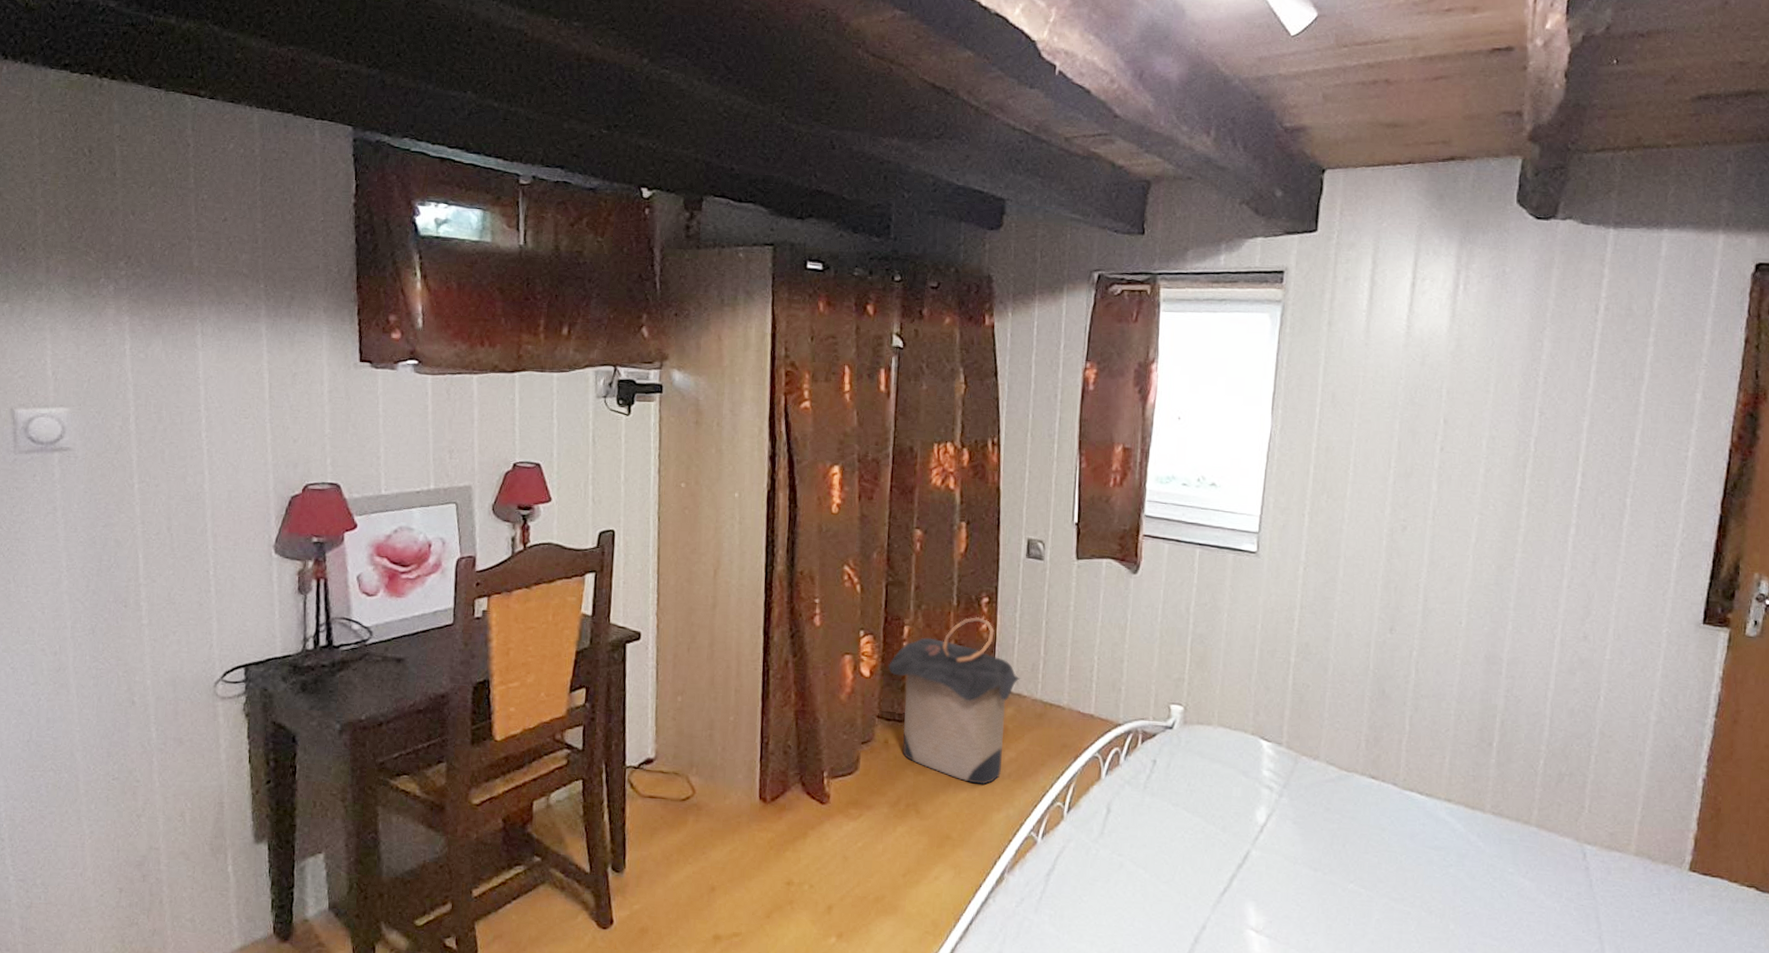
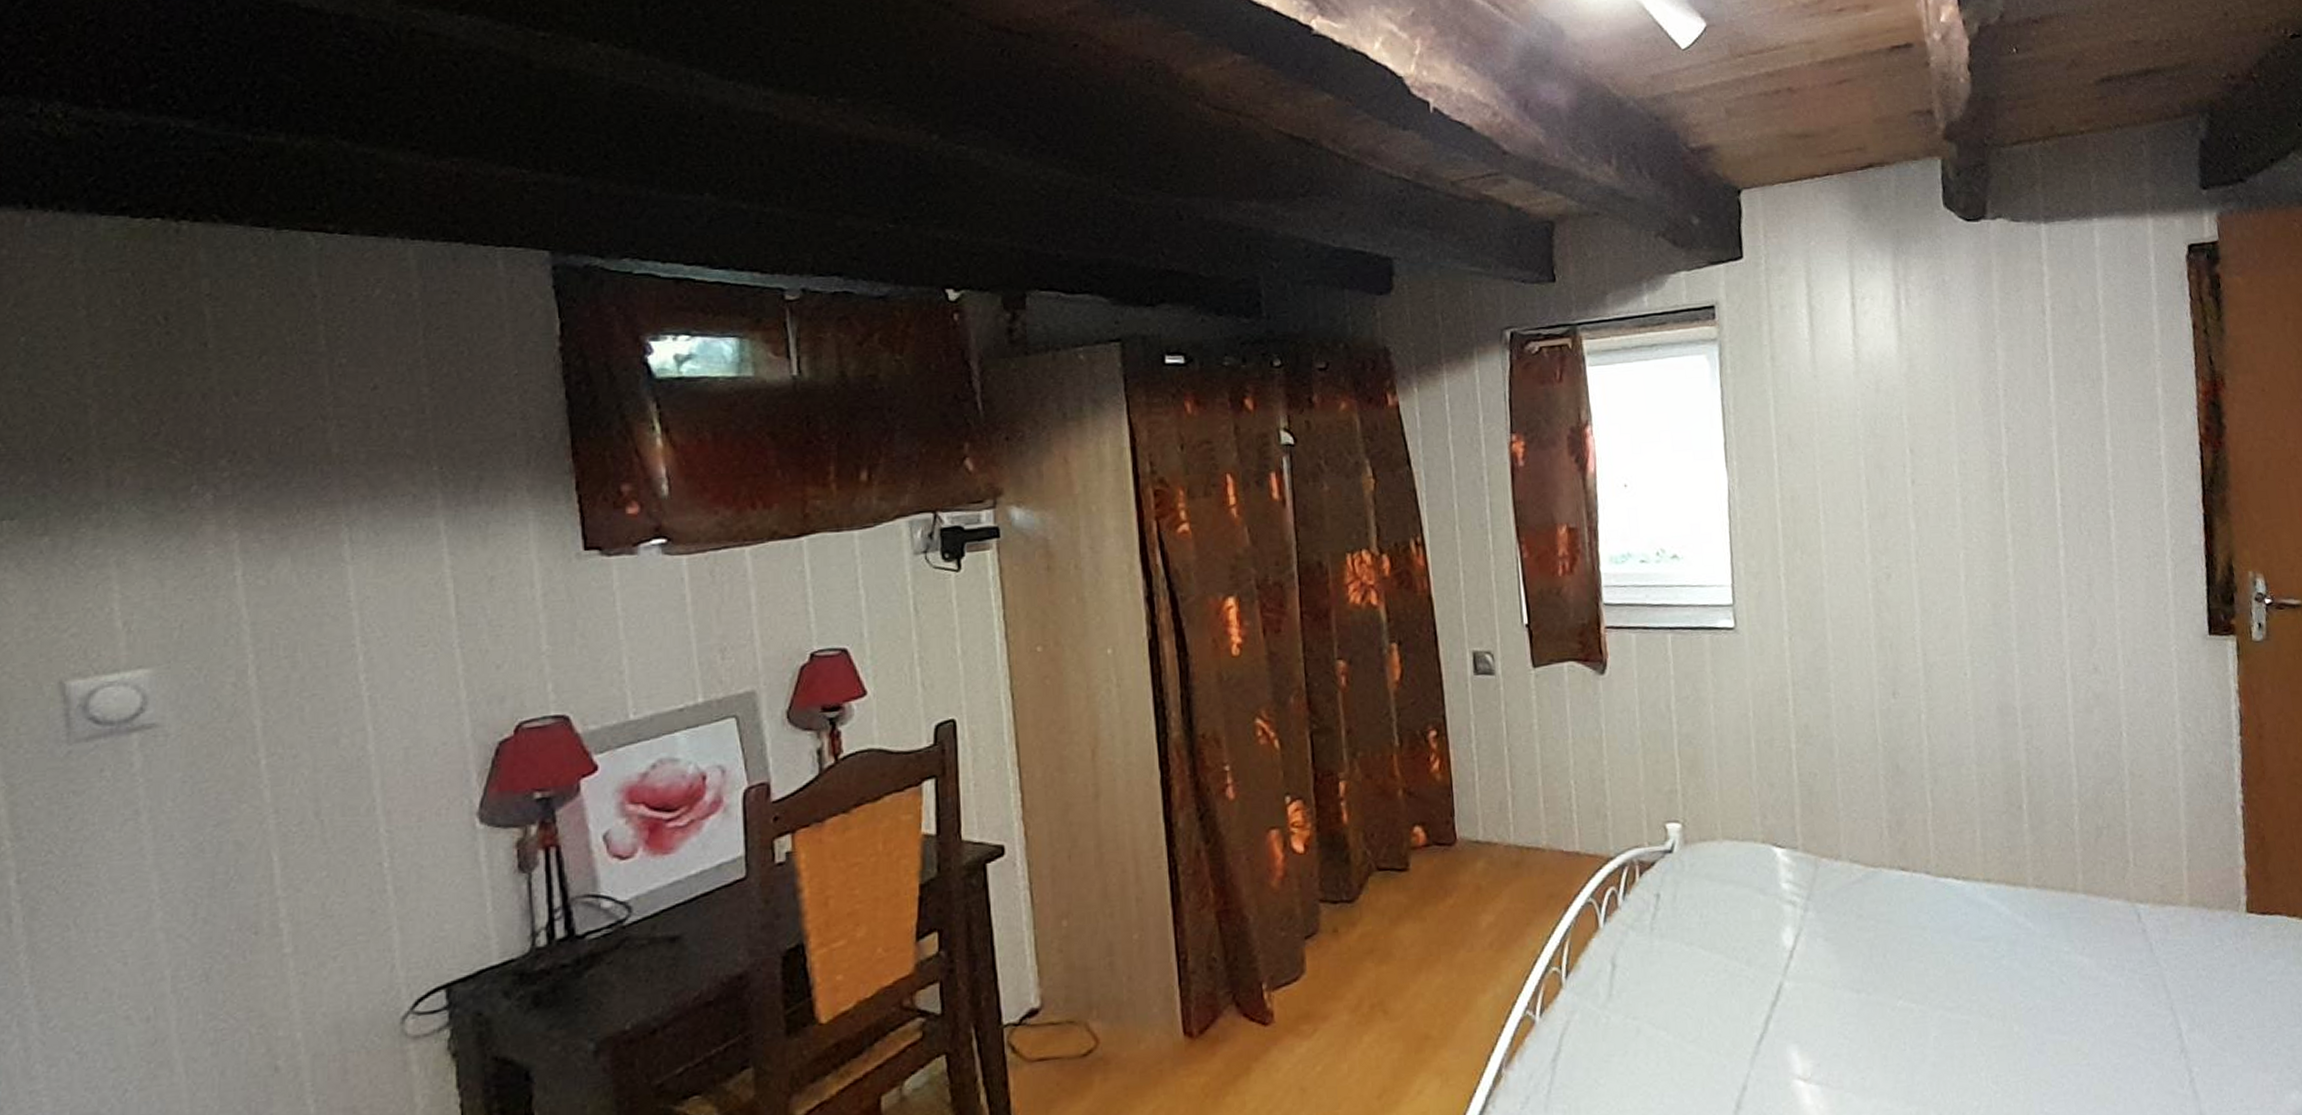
laundry hamper: present [888,617,1021,785] -> none [1325,756,1488,964]

